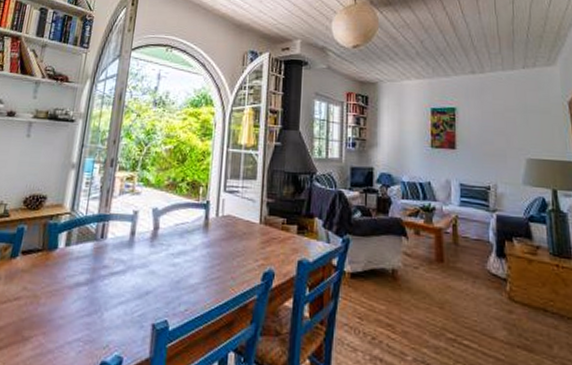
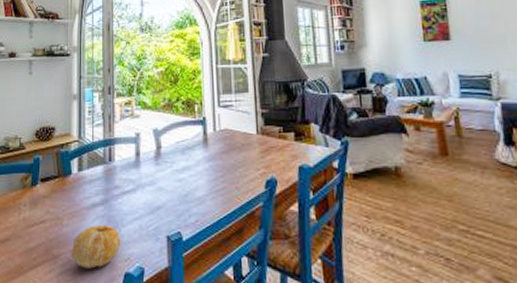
fruit: none [43,306,102,355] -> present [71,224,121,269]

